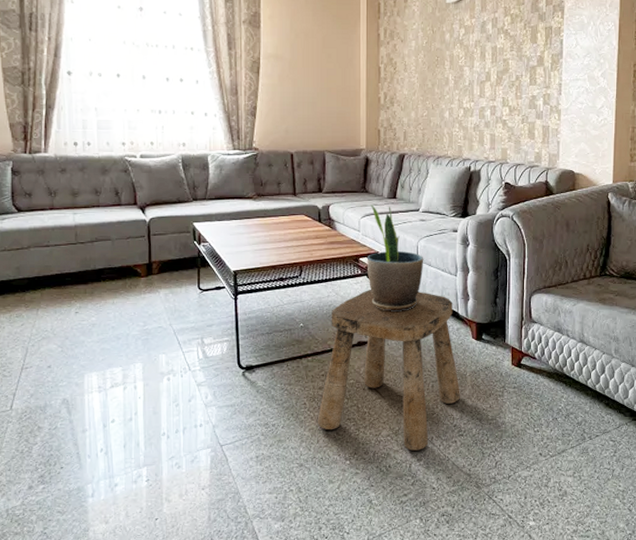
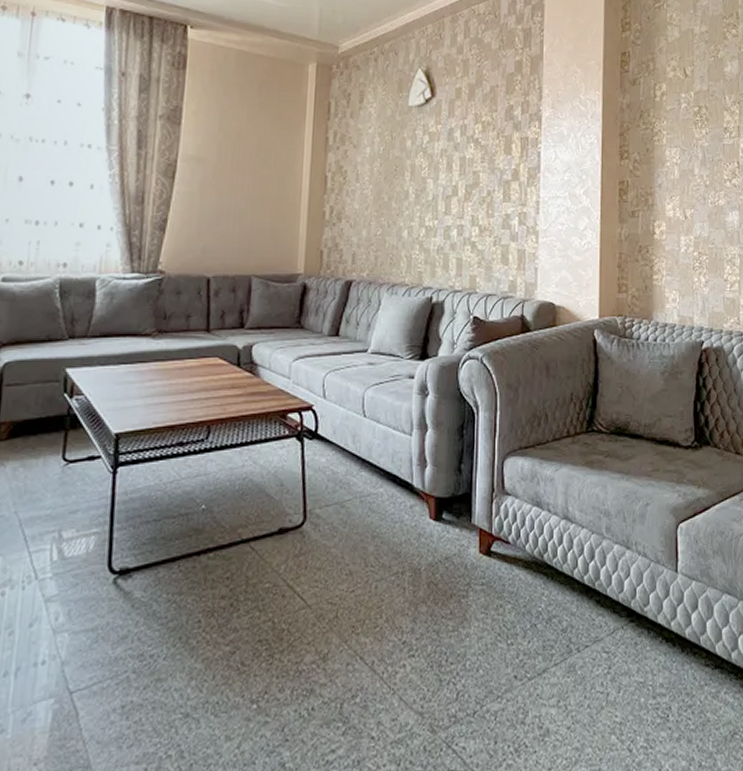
stool: present [317,290,460,451] -> none [214,456,412,683]
potted plant: present [366,205,424,312] -> none [296,344,371,485]

